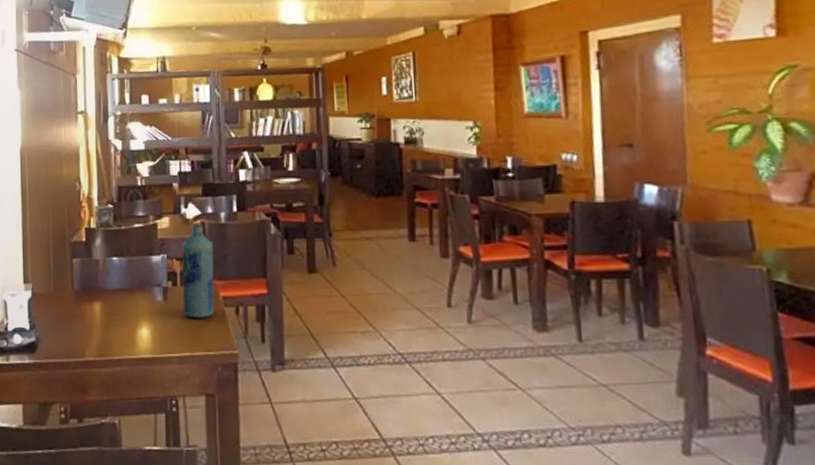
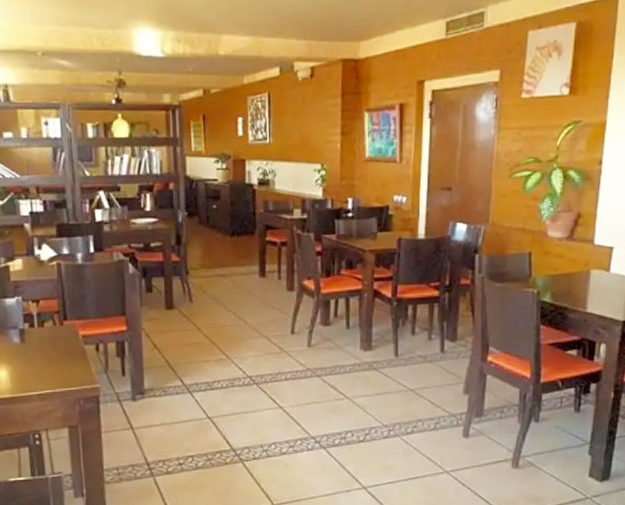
bottle: present [181,224,215,319] -> none [37,265,75,358]

